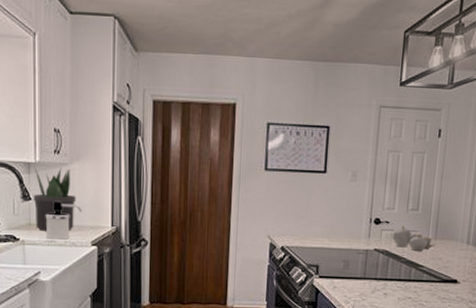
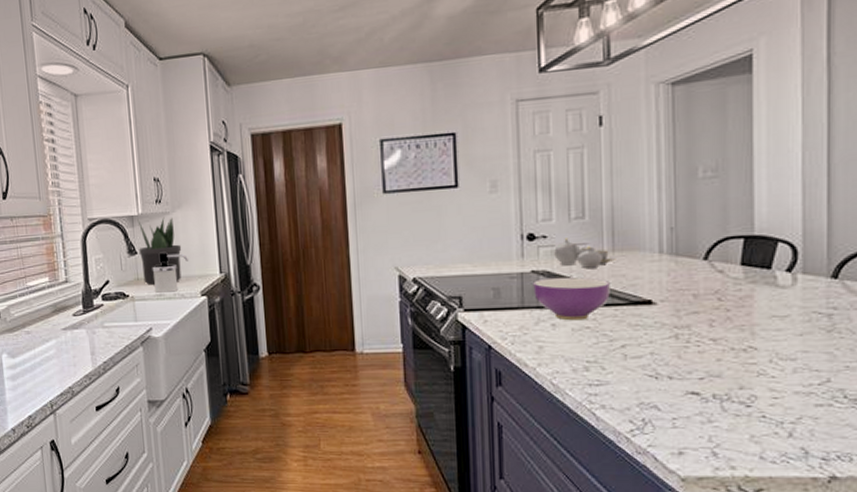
bowl: none [374,255,430,292] -> present [533,276,610,321]

